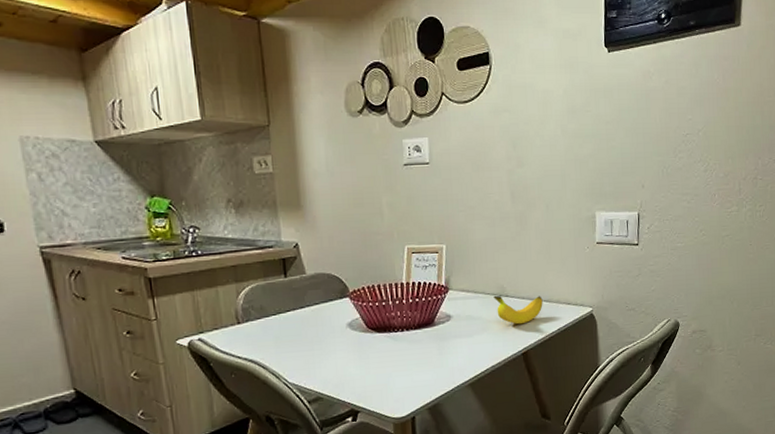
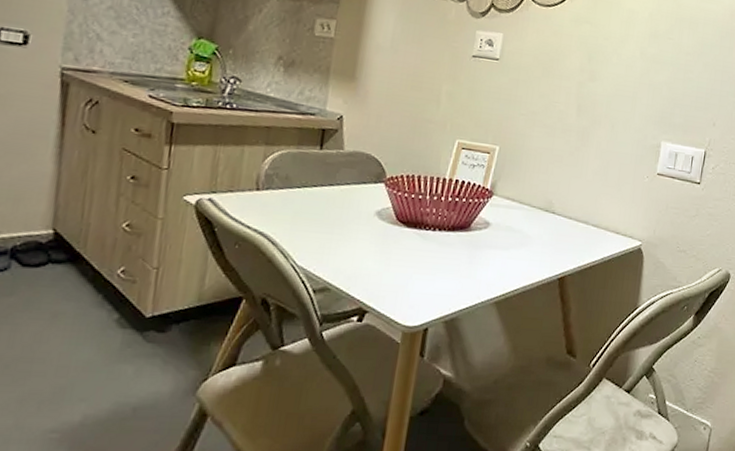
banana: present [493,295,543,325] -> none [539,210,591,247]

